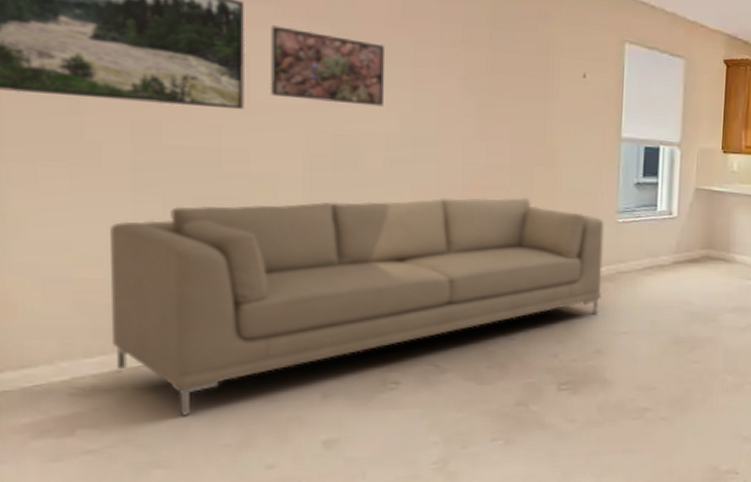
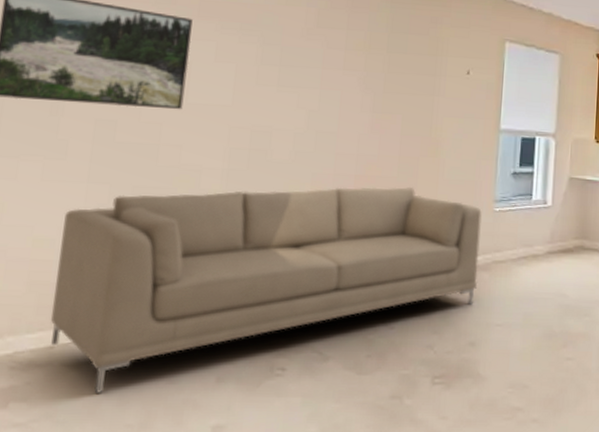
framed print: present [269,25,384,107] -> none [204,38,299,105]

